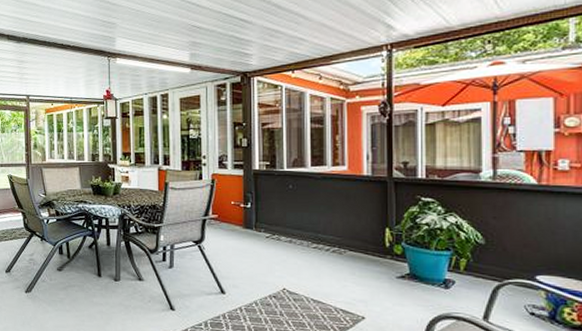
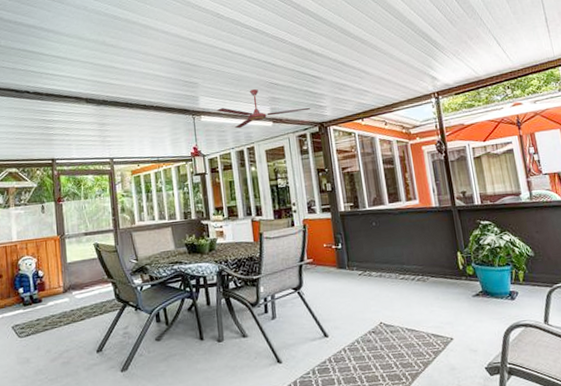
ceiling fan: none [133,32,234,74] -> present [216,89,310,129]

